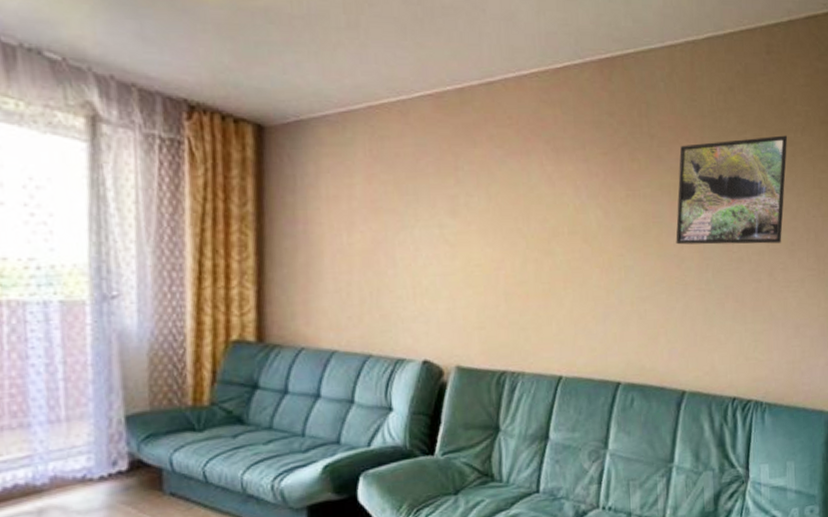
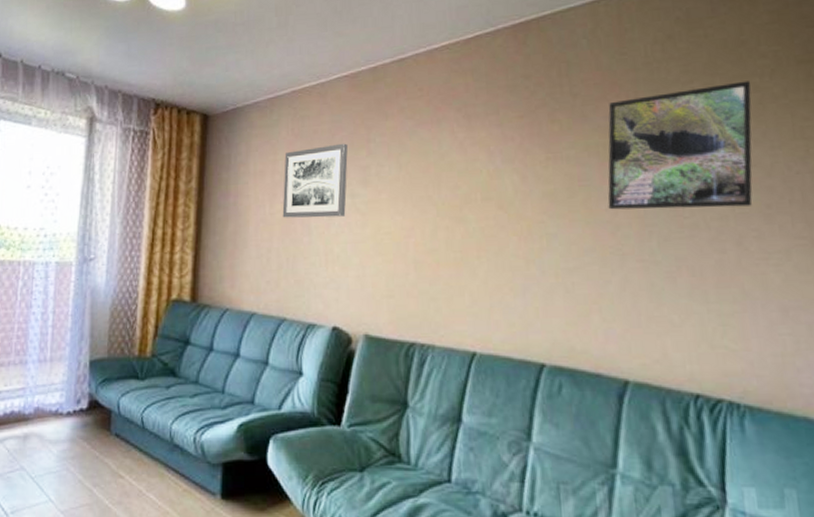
wall art: none [362,169,435,249] -> present [282,143,348,218]

